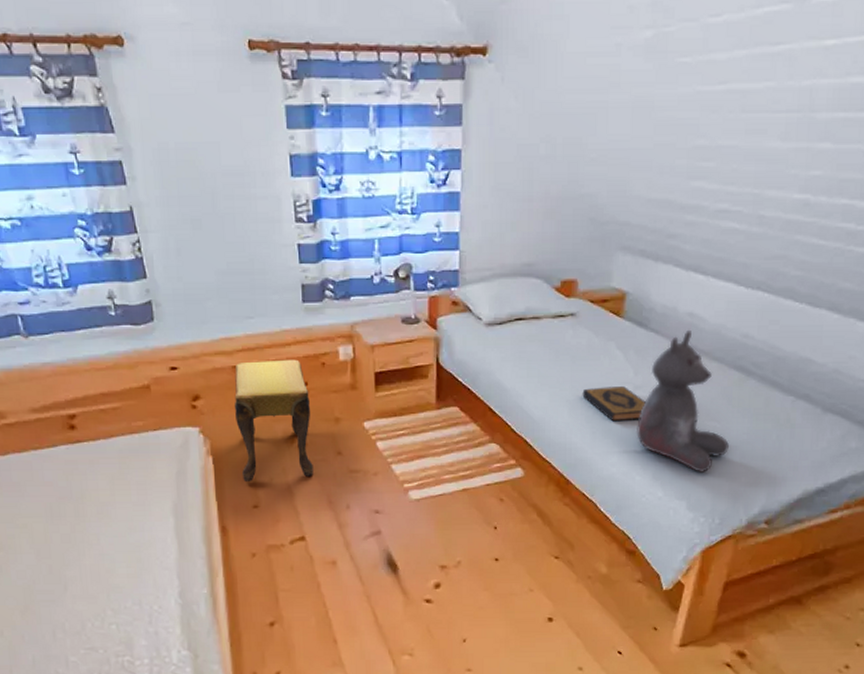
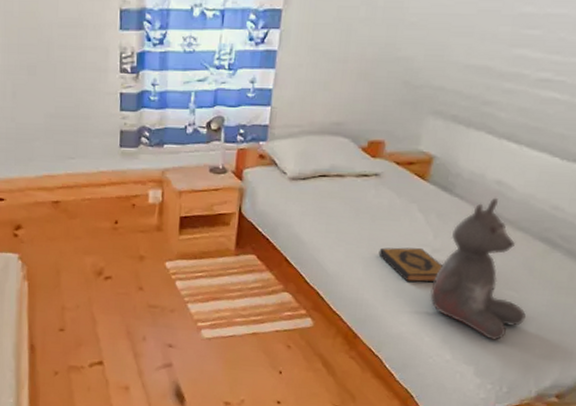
footstool: present [234,359,314,483] -> none [50,198,119,308]

